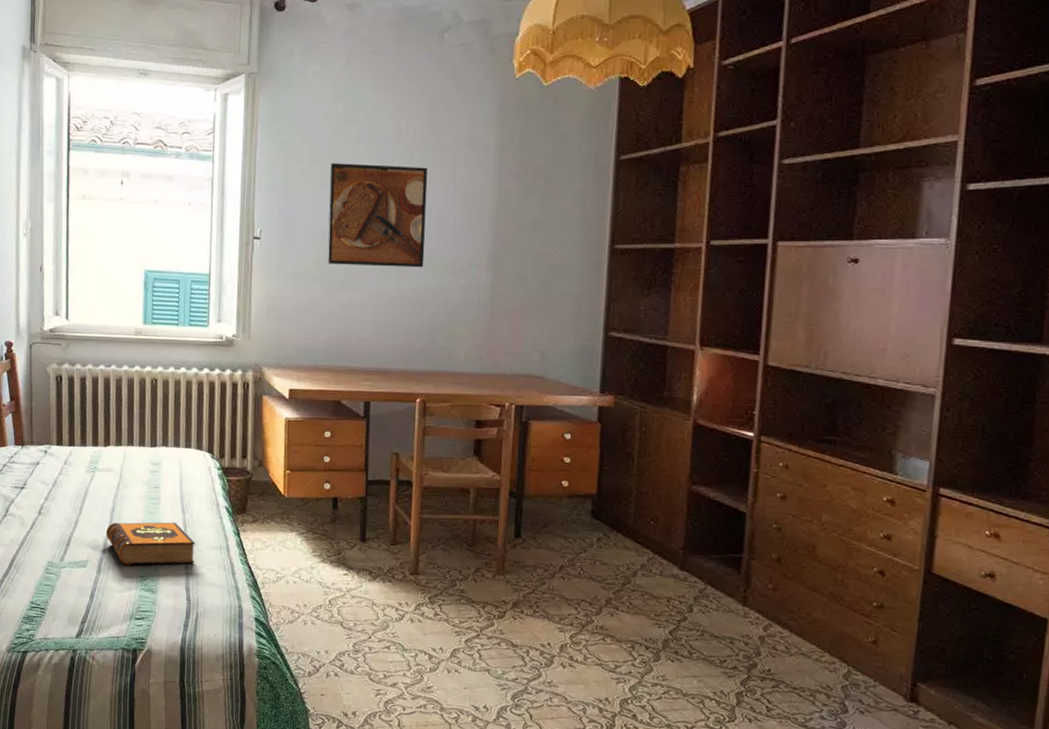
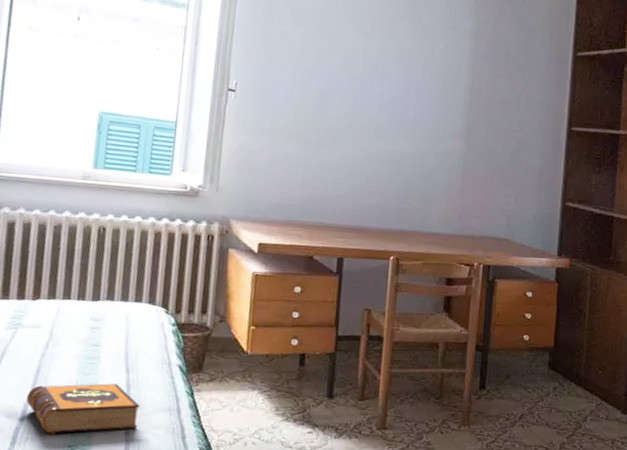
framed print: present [327,163,428,268] -> none [306,27,409,133]

